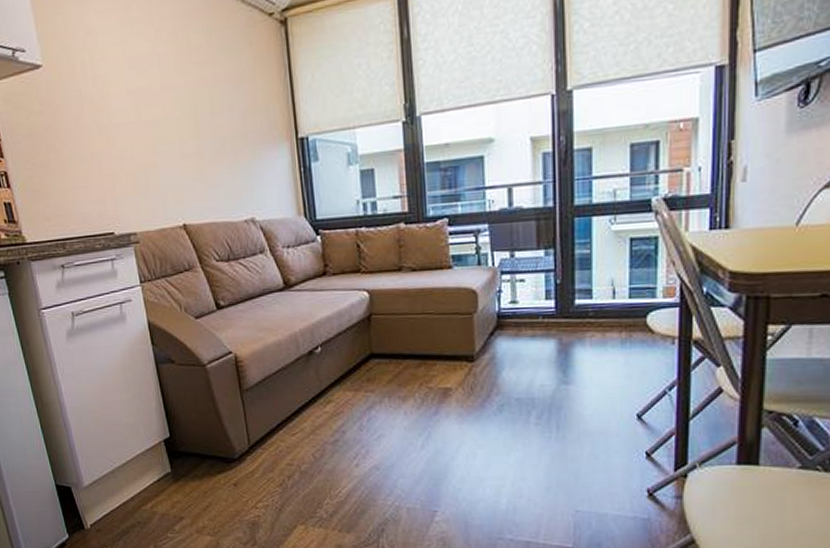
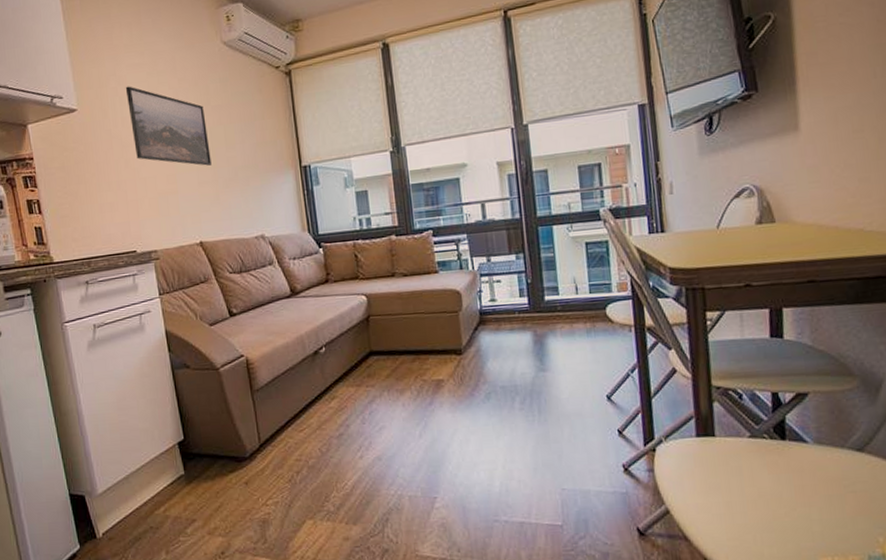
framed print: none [95,36,195,136] -> present [125,86,212,166]

